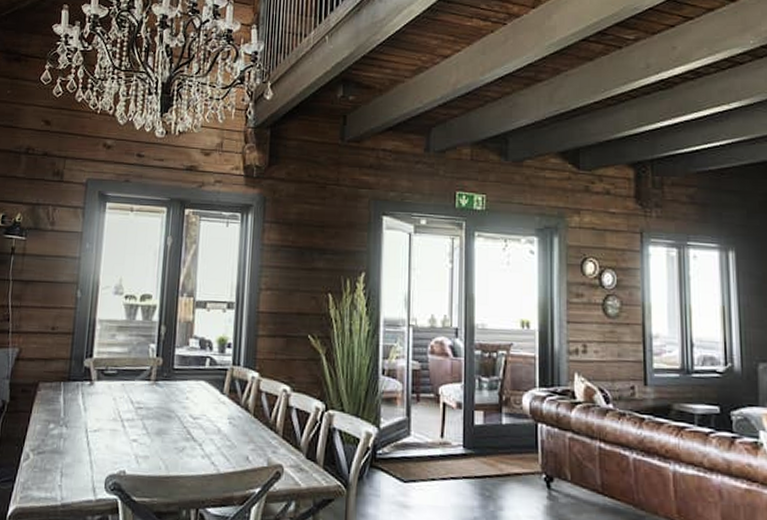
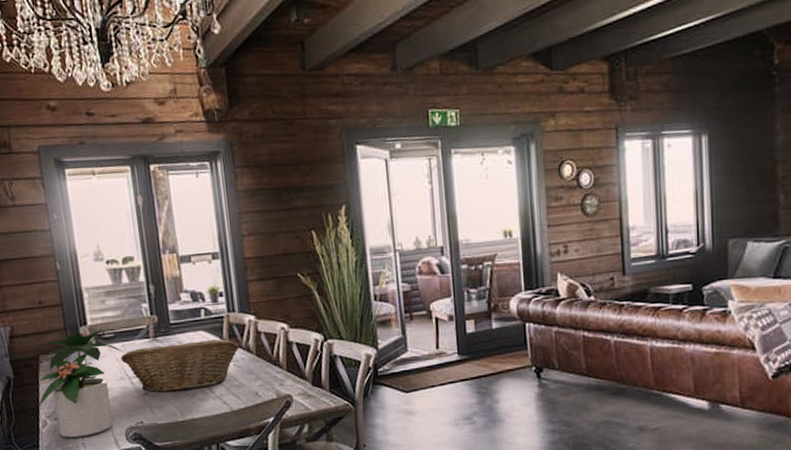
potted plant: none [25,365,122,479] -> present [38,330,124,438]
fruit basket: none [117,389,238,443] -> present [120,339,239,392]

